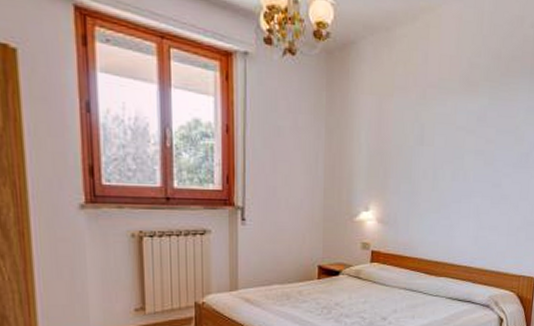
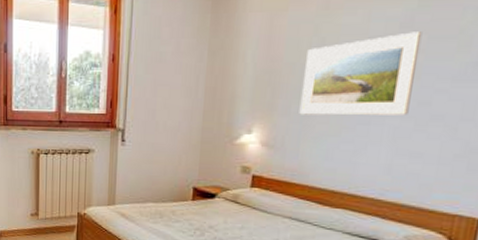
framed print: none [407,125,493,195] -> present [299,32,423,115]

